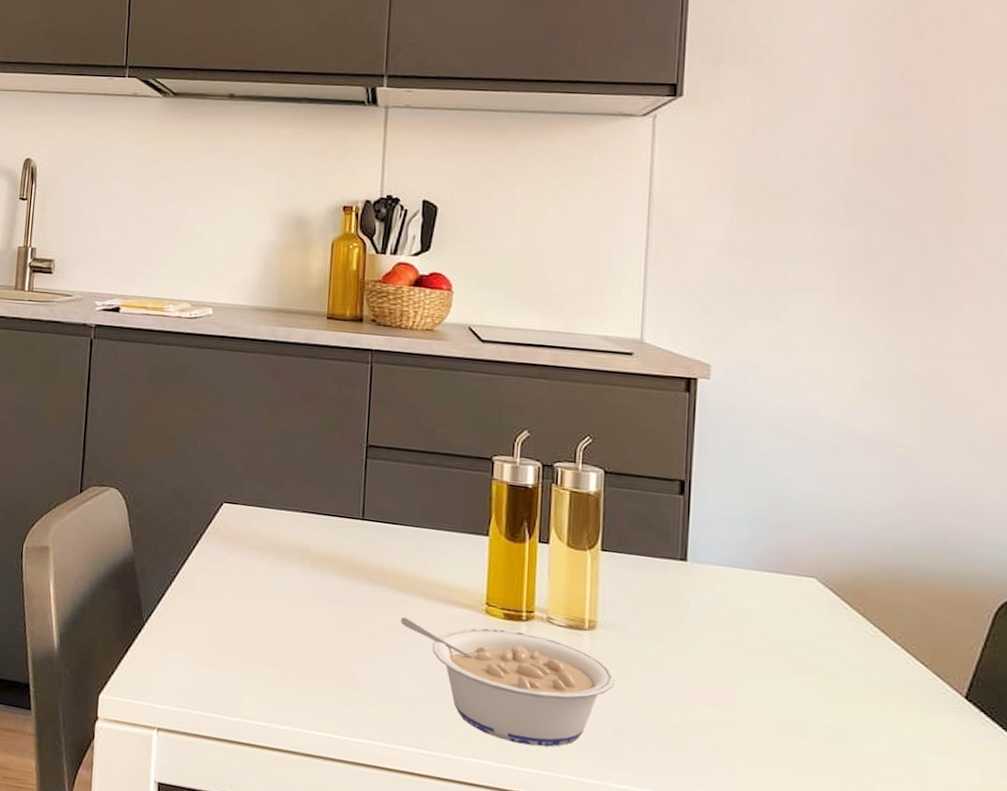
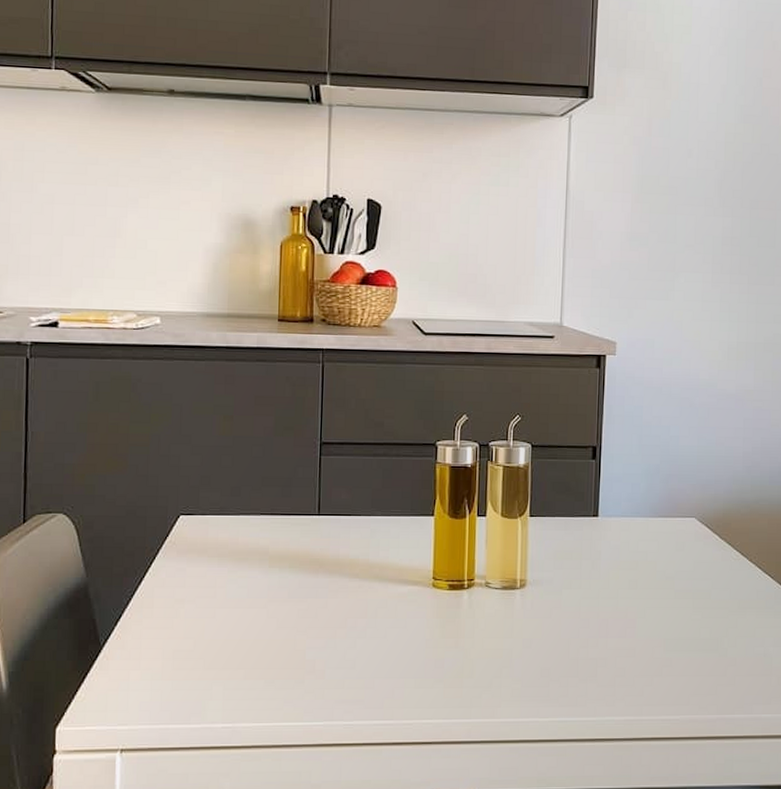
legume: present [400,617,615,747] -> none [356,599,542,698]

